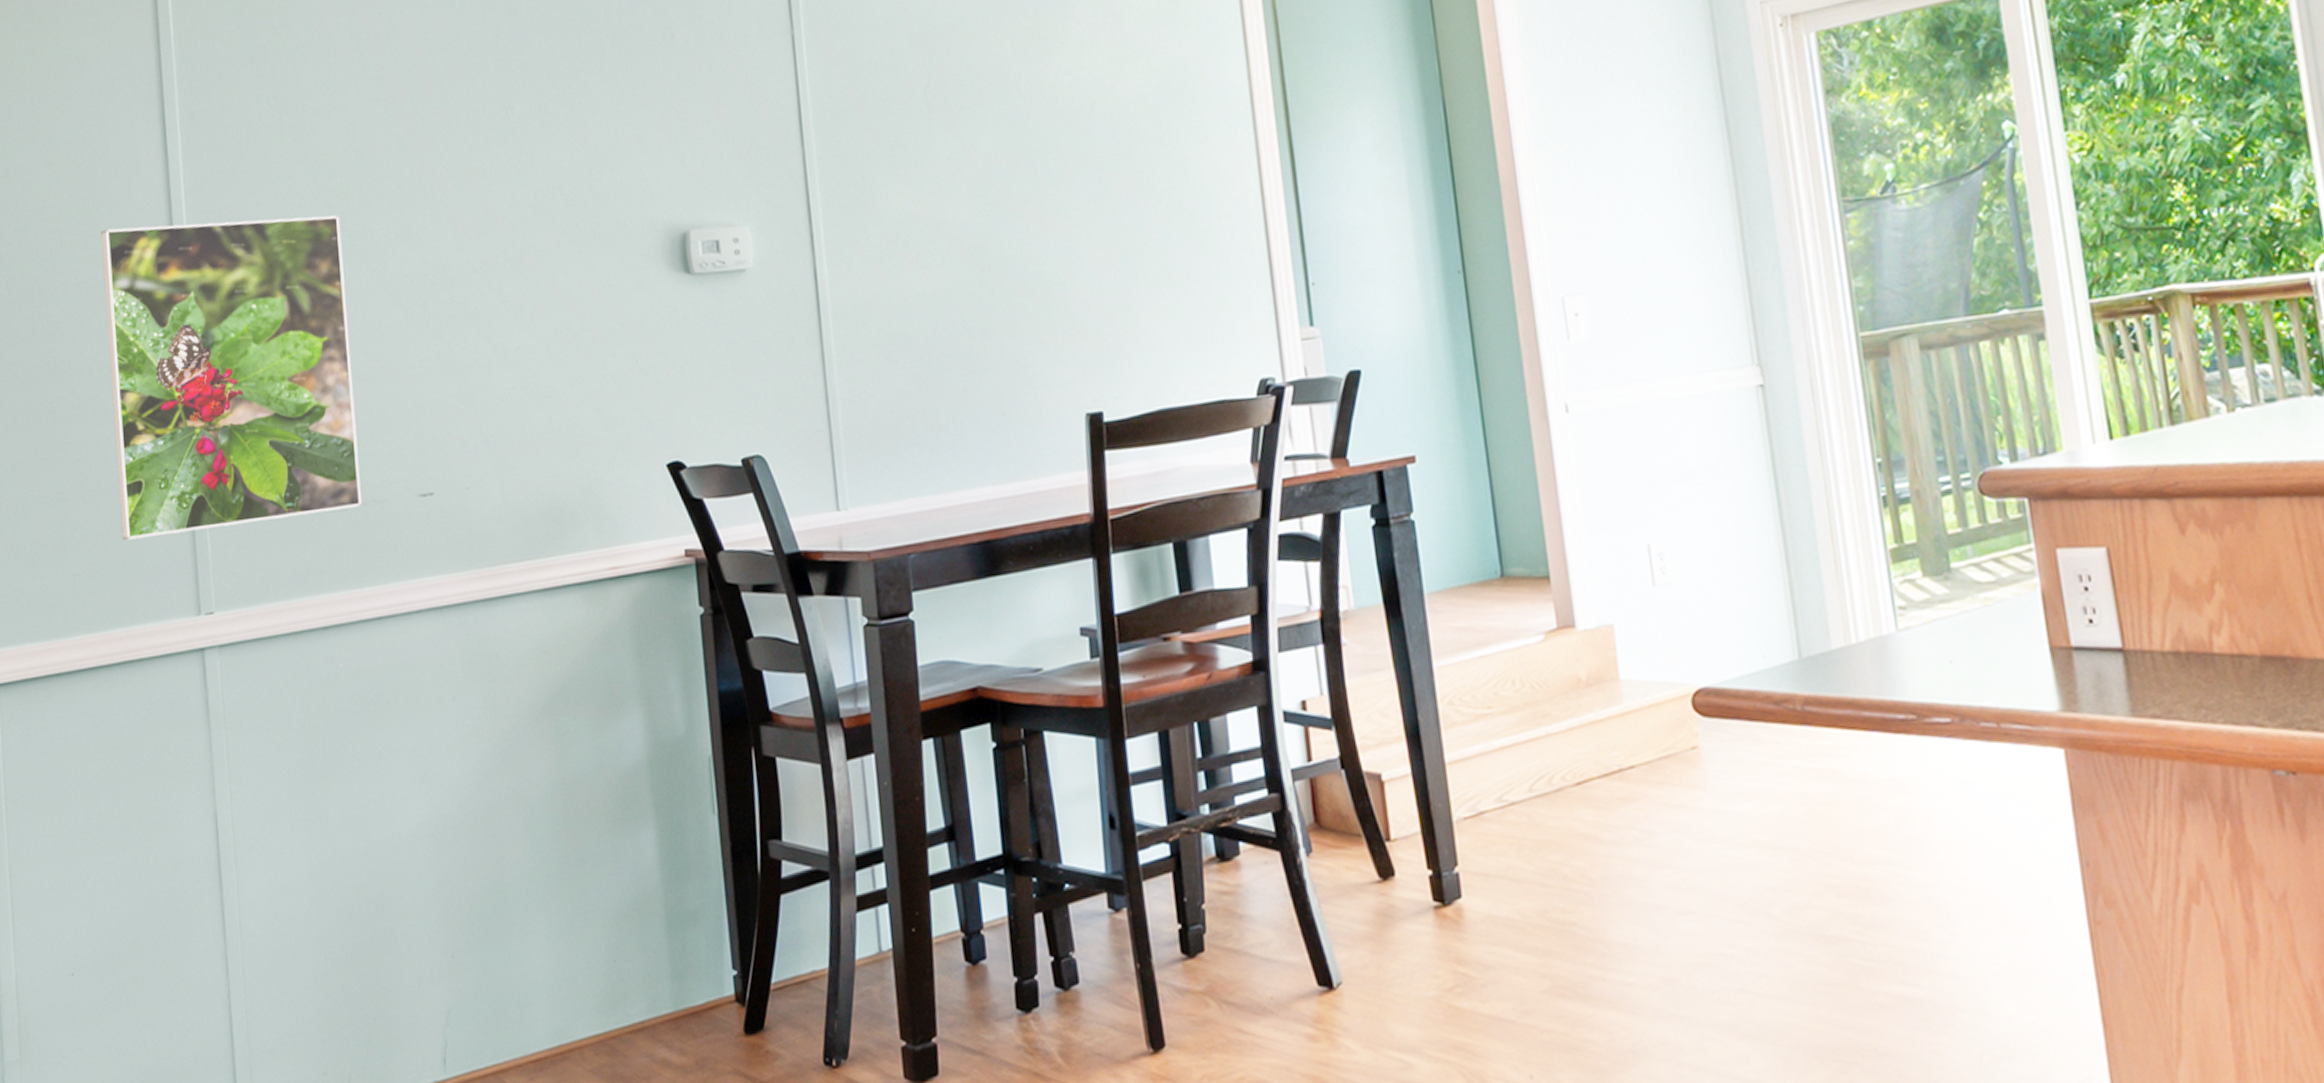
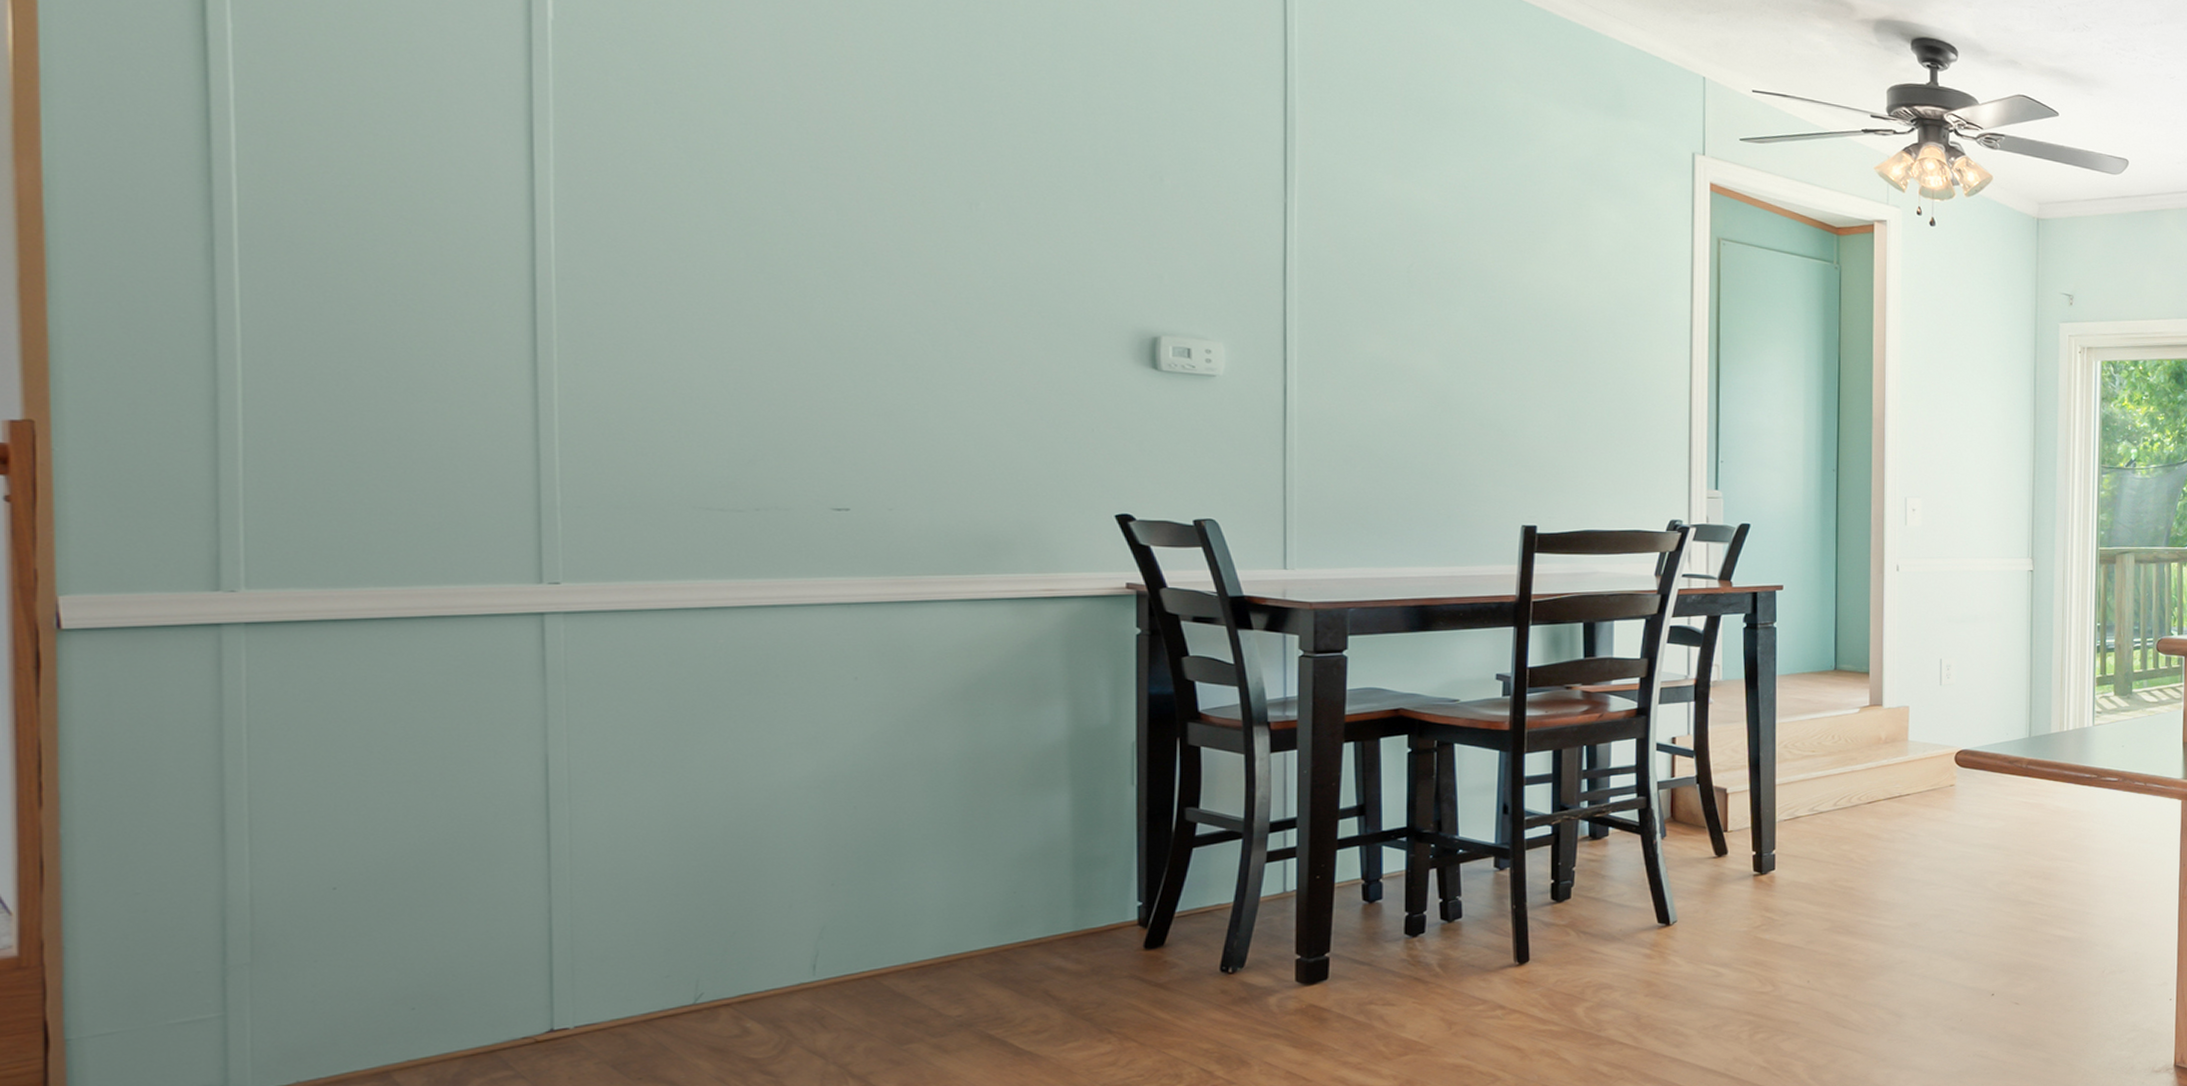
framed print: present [101,215,362,541] -> none [432,221,761,511]

